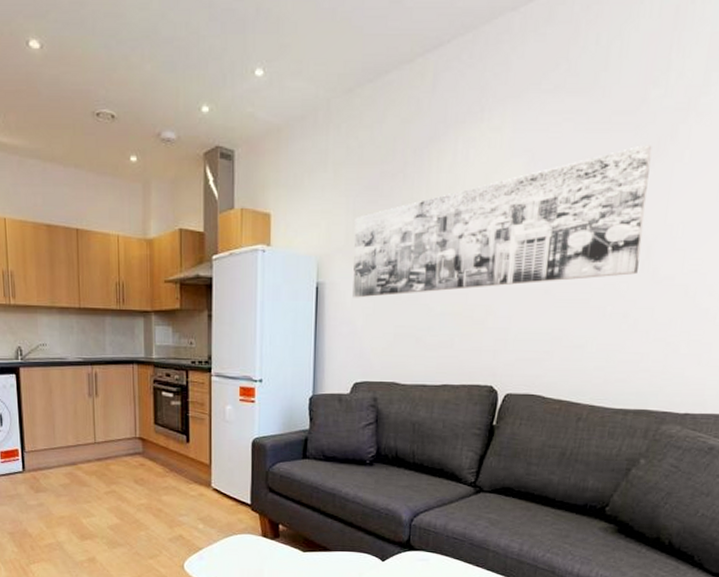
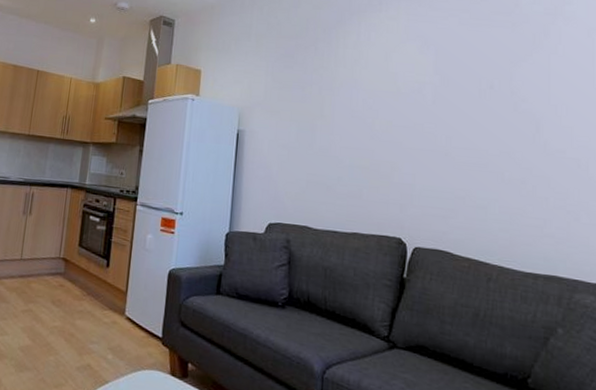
wall art: present [352,143,652,298] -> none [269,38,530,147]

